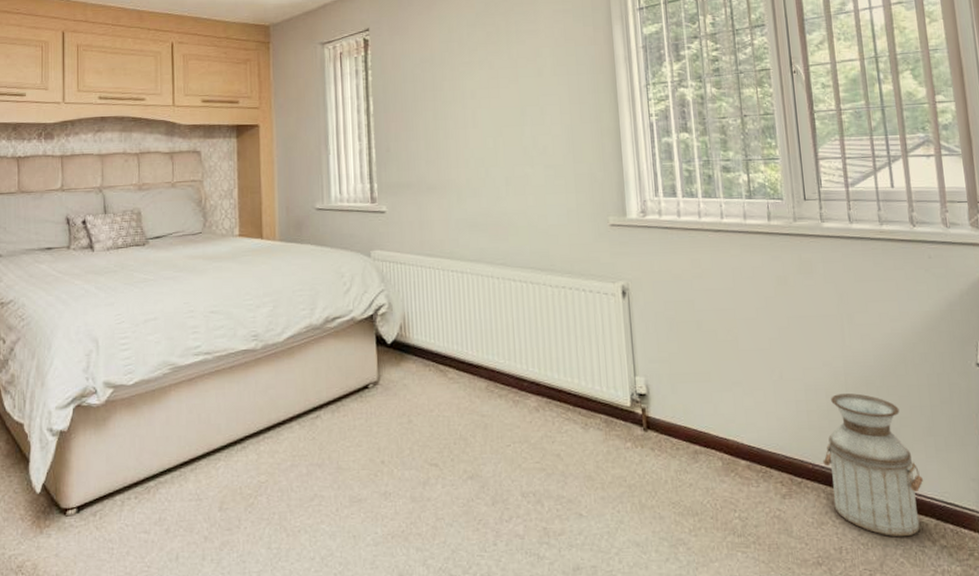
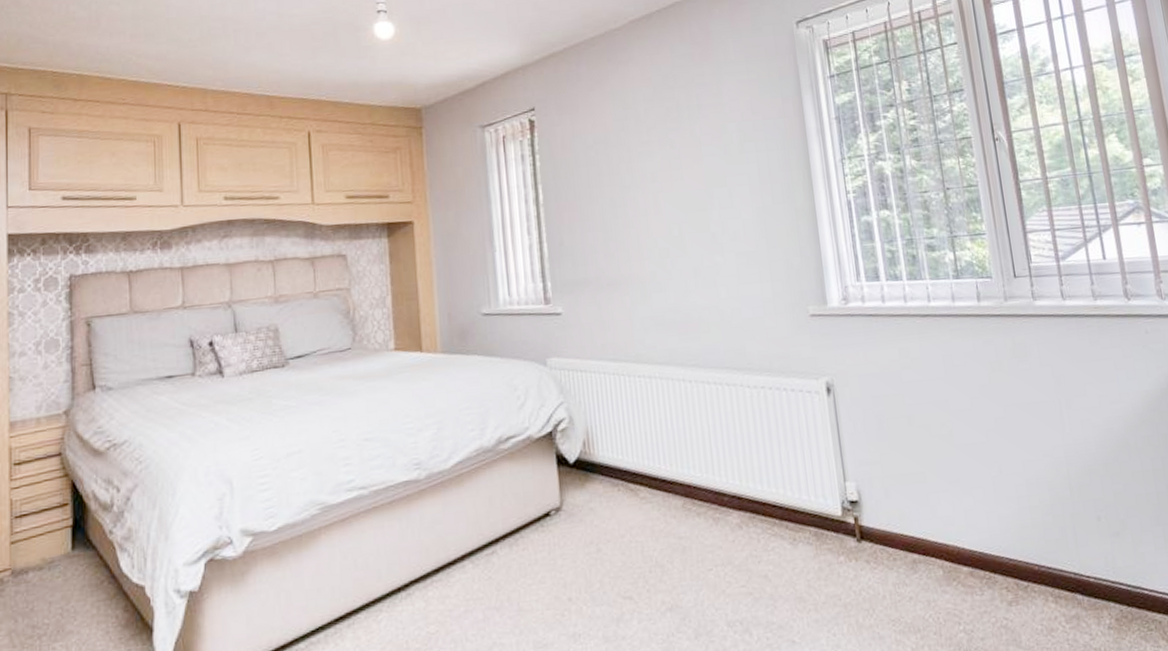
planter: present [823,393,923,537] -> none [1049,484,1154,639]

